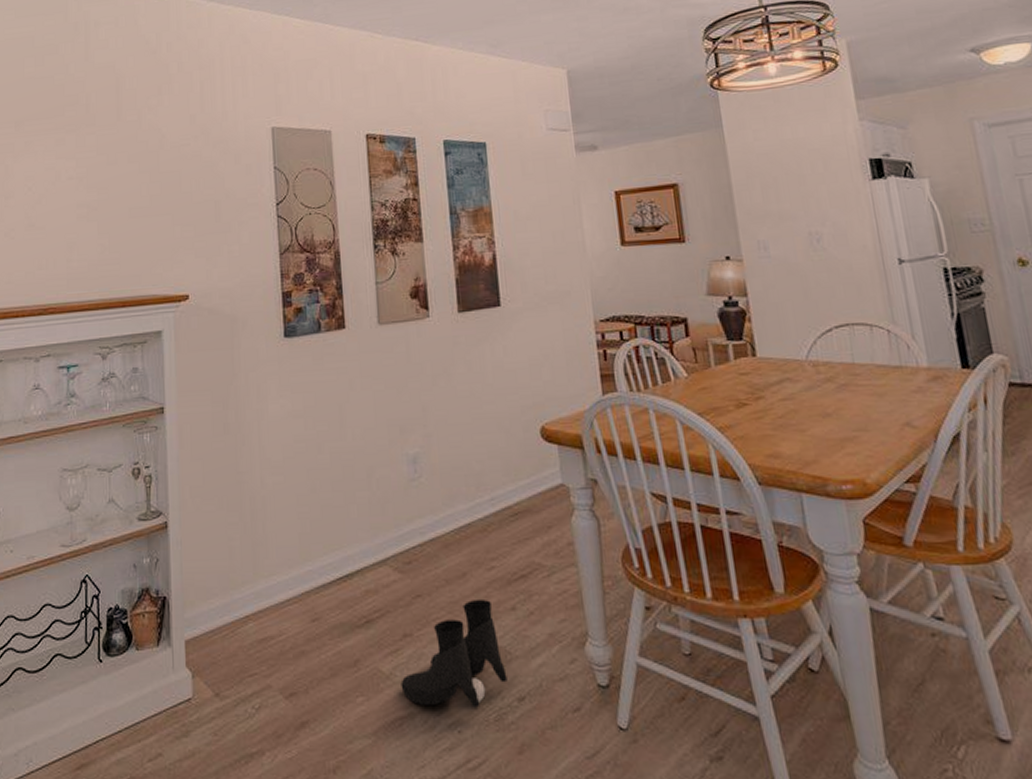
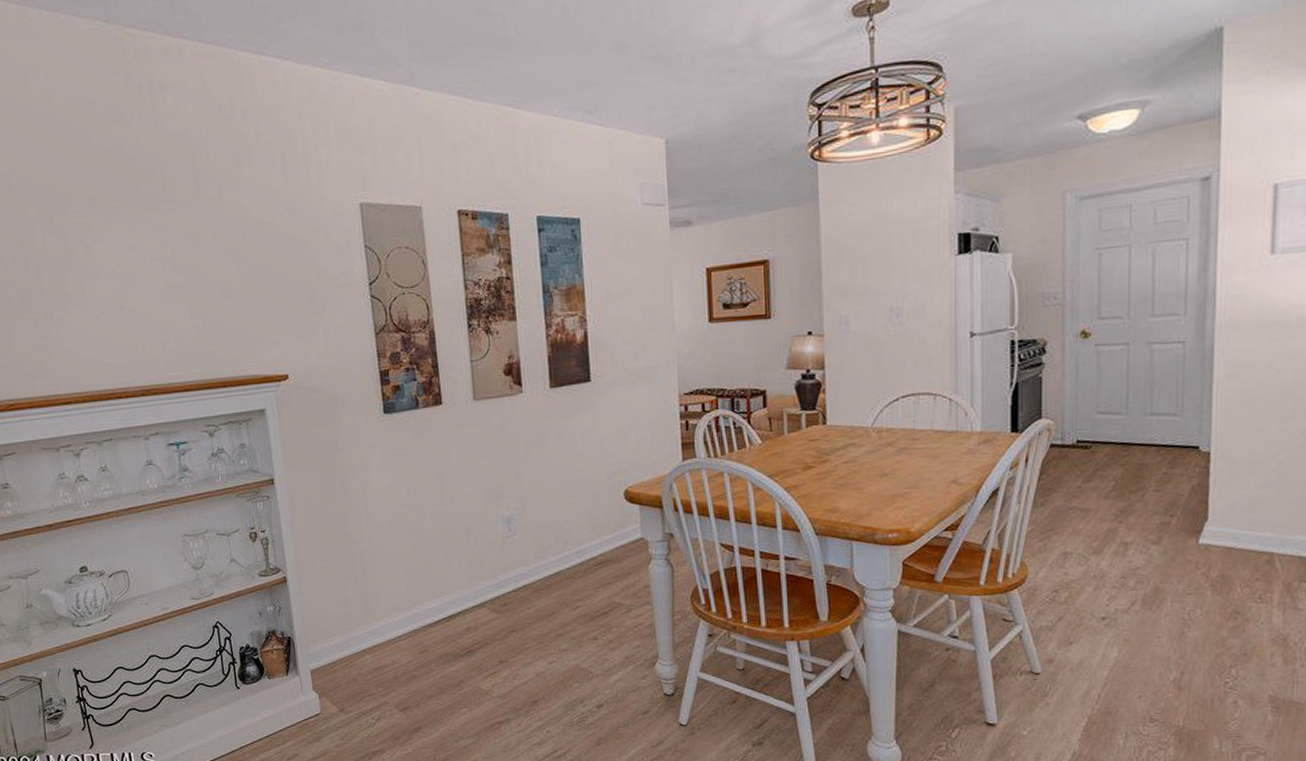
boots: present [401,598,507,708] -> none [498,631,589,714]

